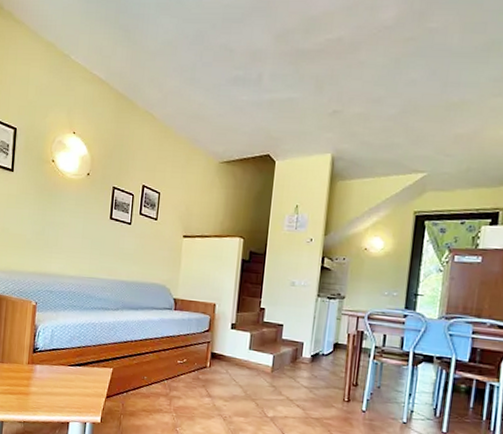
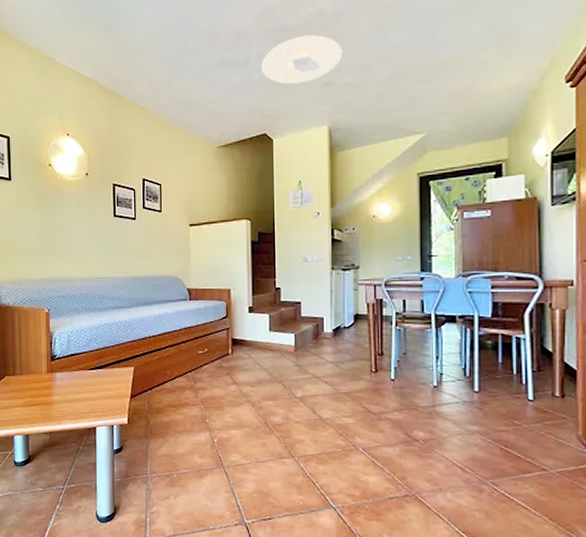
ceiling light: none [272,61,356,109] -> present [261,34,343,85]

